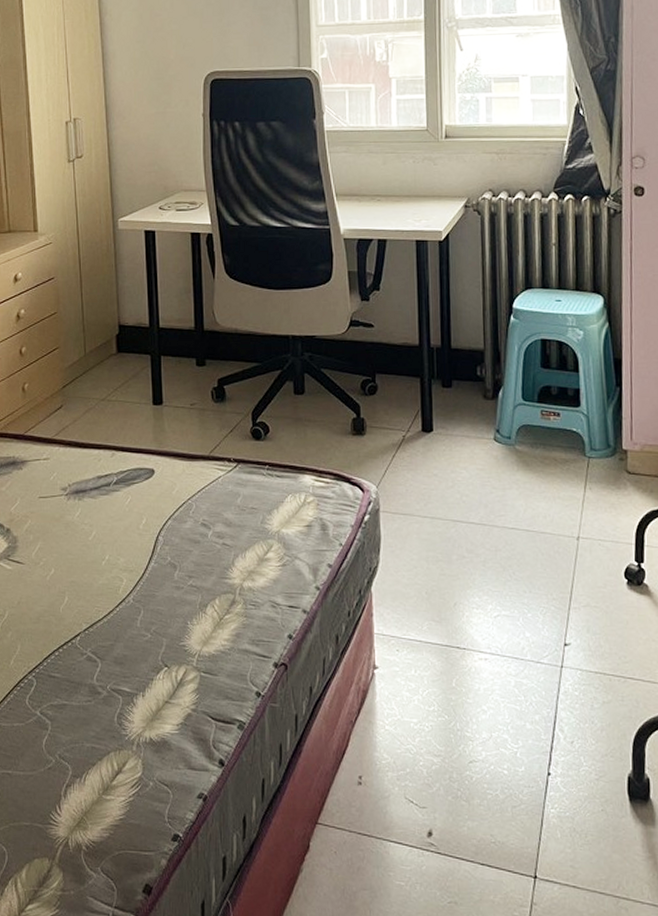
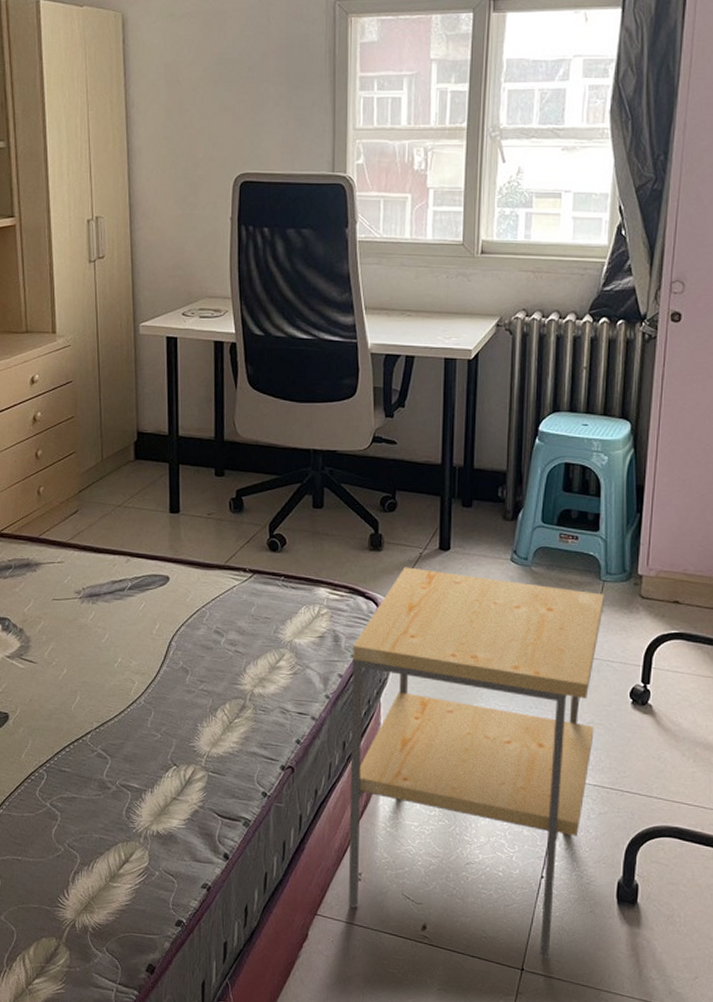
side table: none [341,450,591,861] -> present [349,567,604,956]

